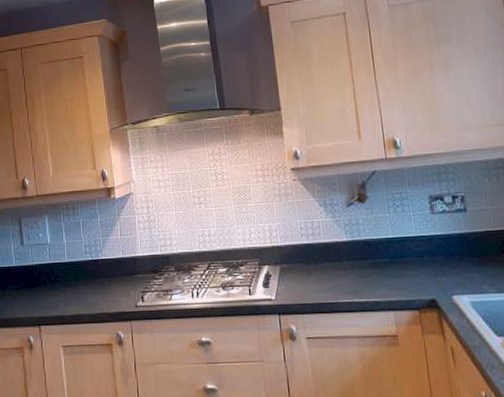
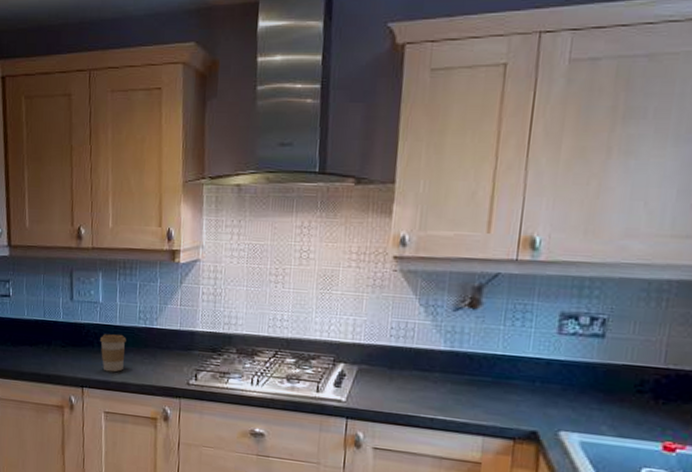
coffee cup: none [52,269,76,307] -> present [100,334,126,372]

